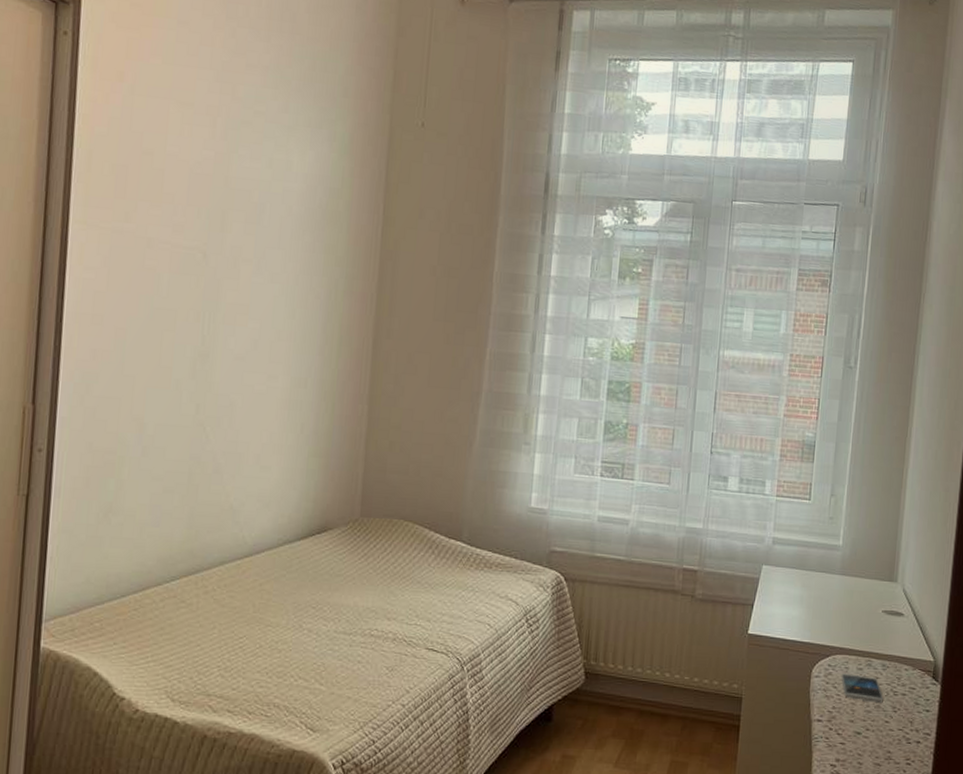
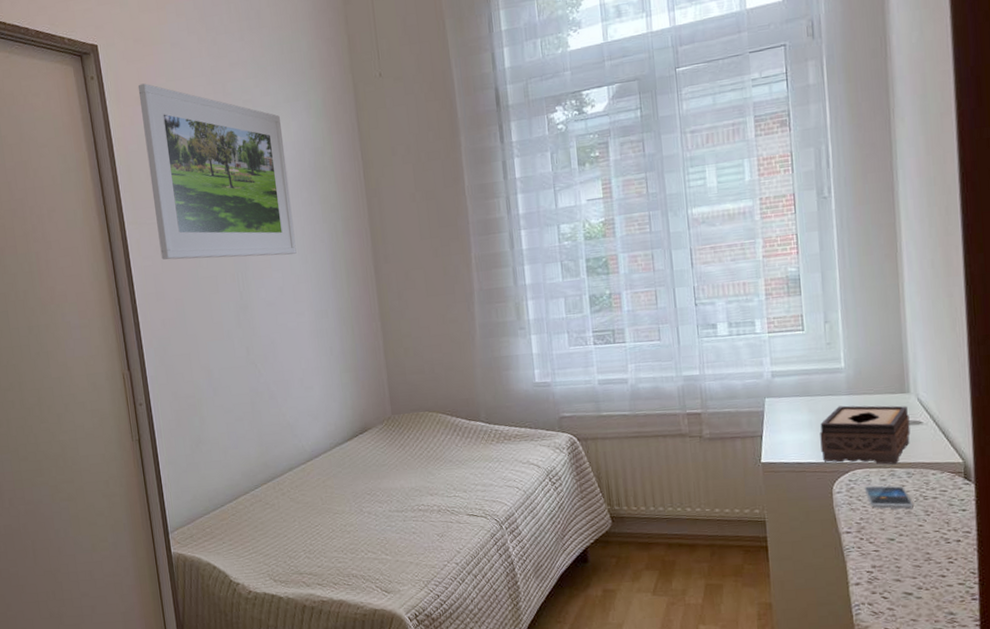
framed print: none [109,57,296,306] -> present [137,83,297,260]
tissue box: none [807,585,893,654] -> present [820,405,911,465]

